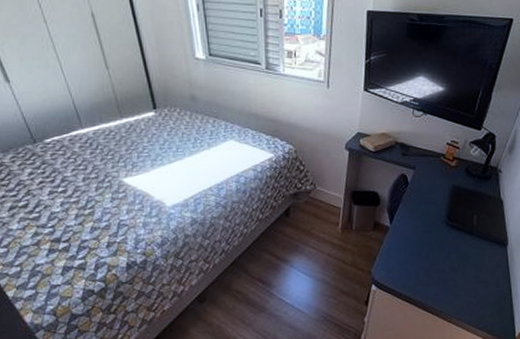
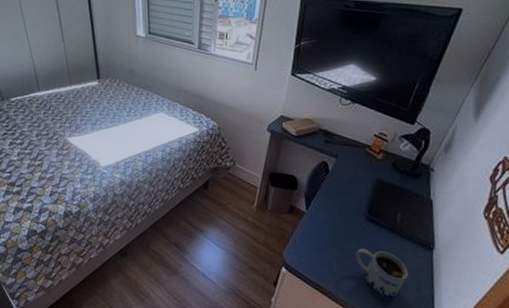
mug: none [440,254,488,300] -> present [356,248,409,300]

